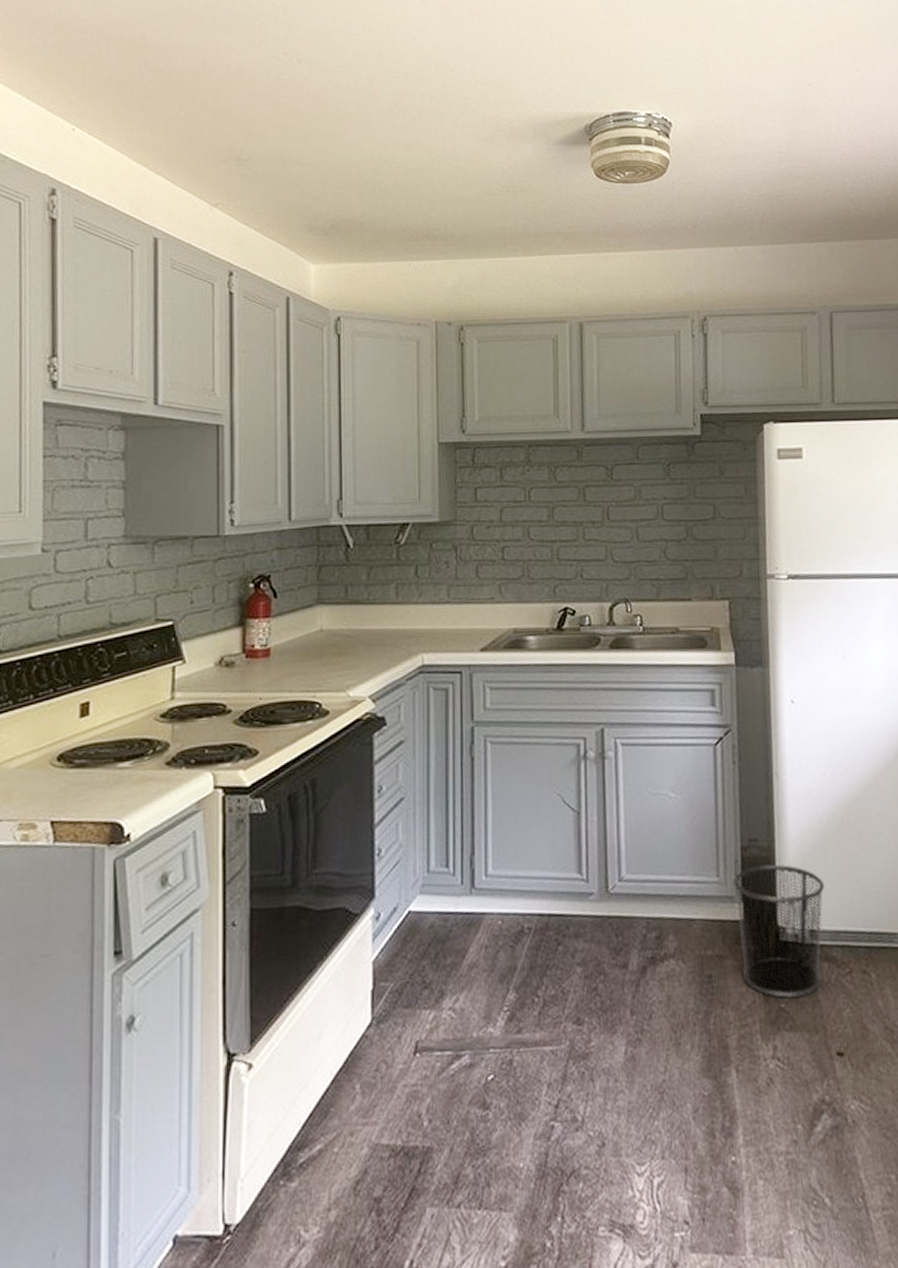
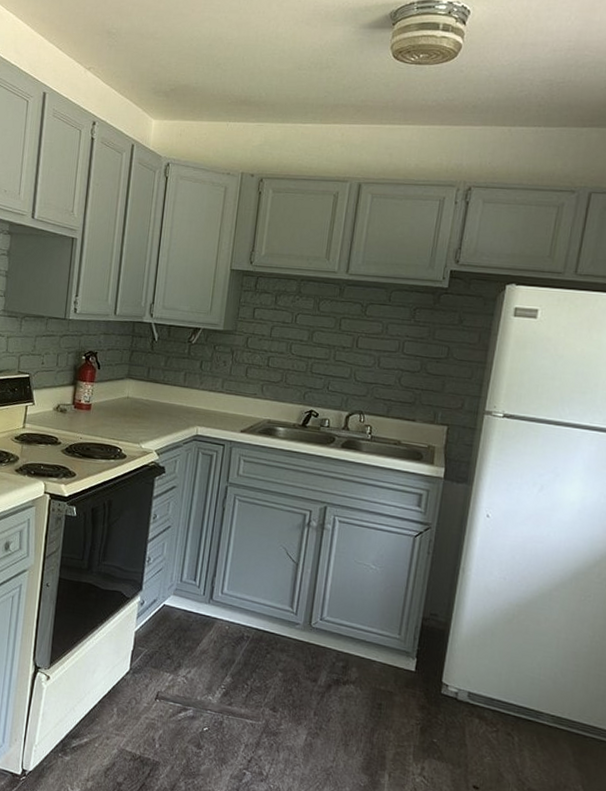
waste bin: present [732,864,825,998] -> none [406,634,488,739]

